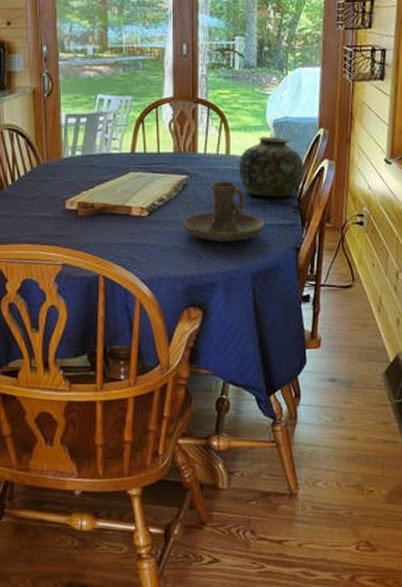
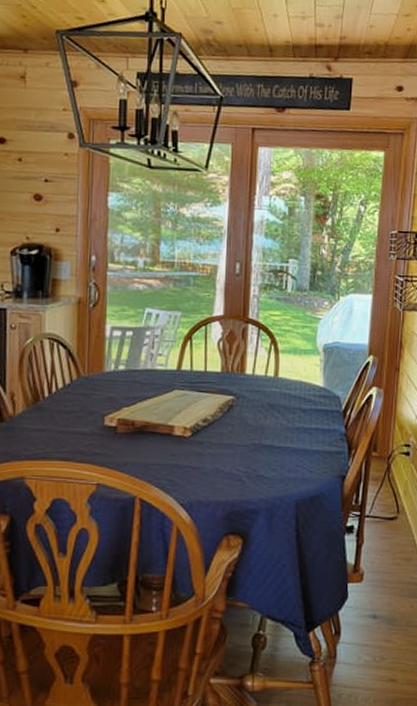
candle holder: present [183,181,264,241] -> none [226,404,311,467]
vase: present [238,136,304,198] -> none [286,360,353,424]

